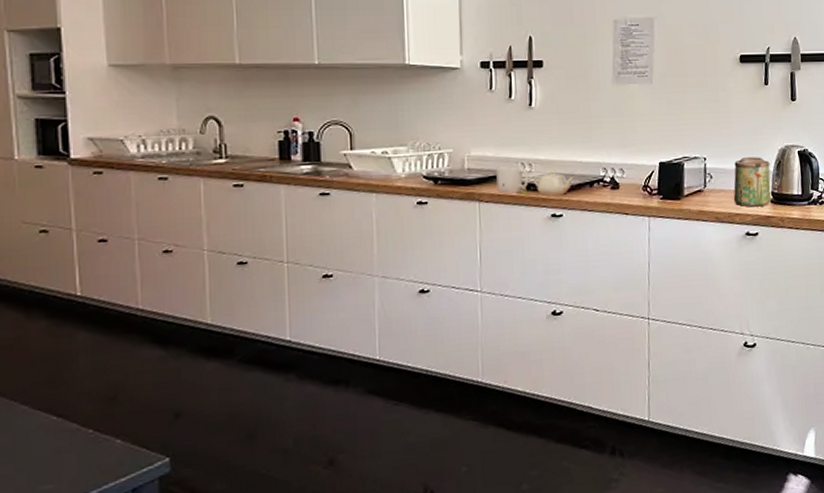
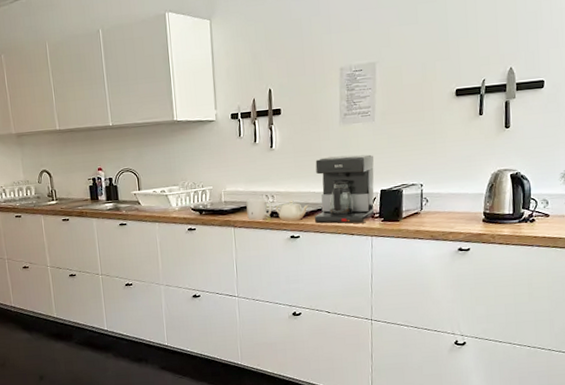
coffee maker: none [580,119,653,202] -> present [314,154,375,225]
canister: present [733,156,771,207] -> none [447,181,483,226]

